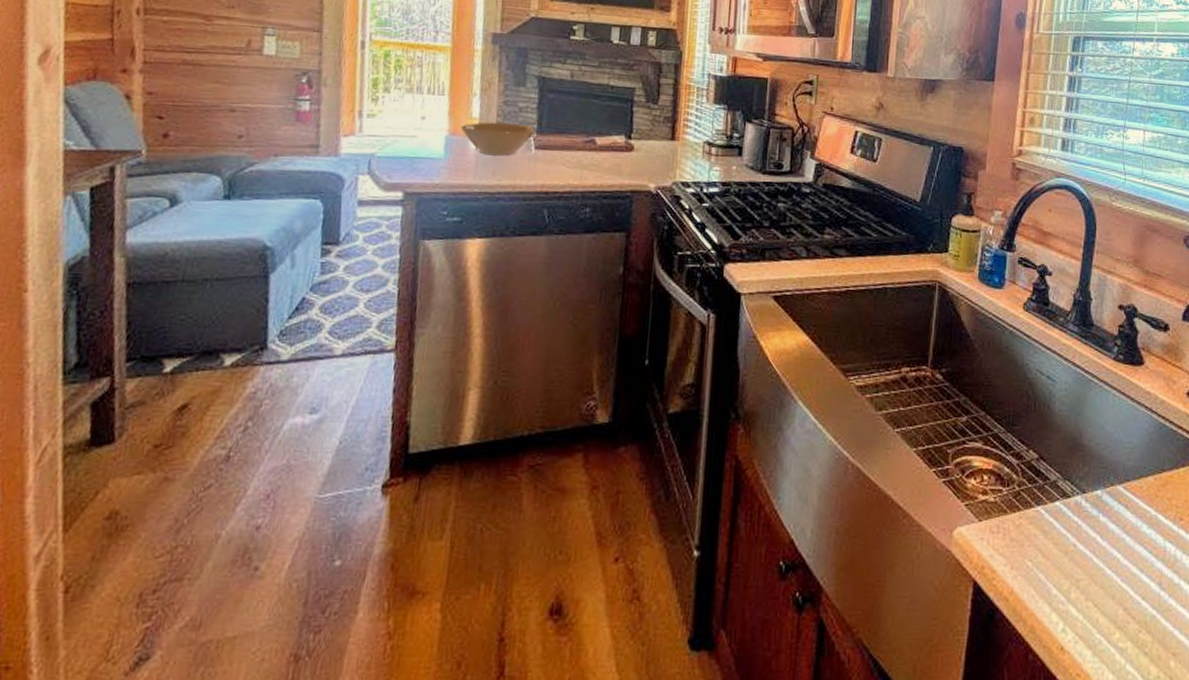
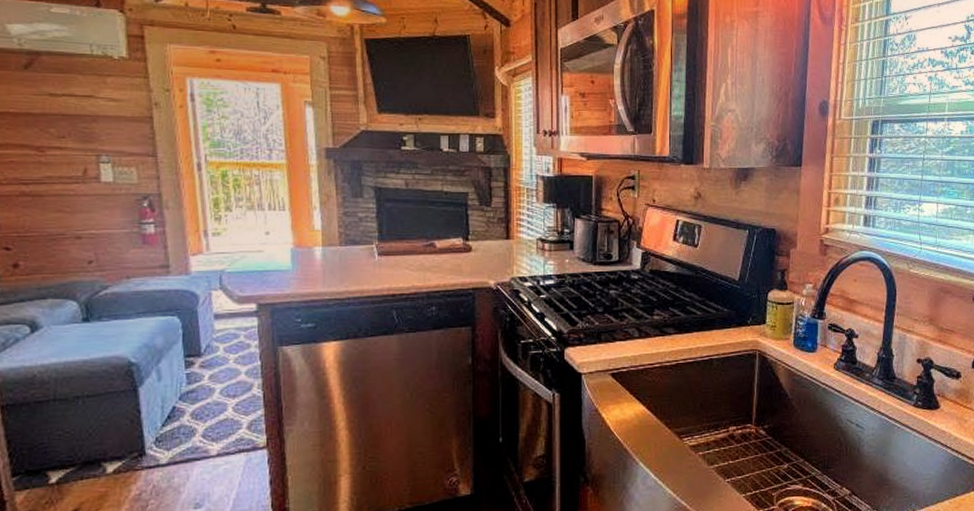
bowl: present [460,122,536,156] -> none [304,233,378,264]

